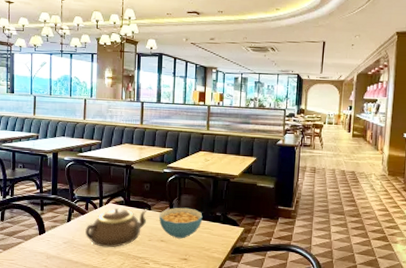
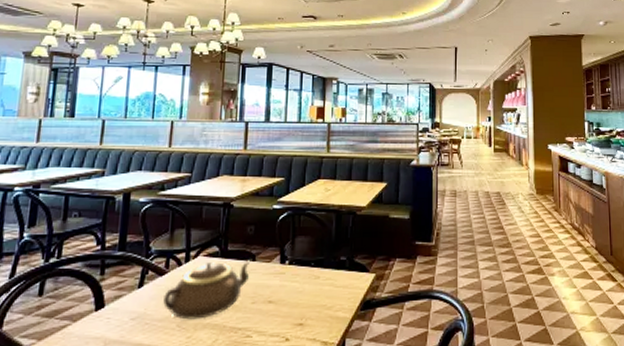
cereal bowl: present [159,207,203,239] -> none [266,253,323,297]

